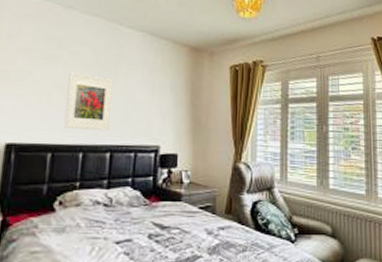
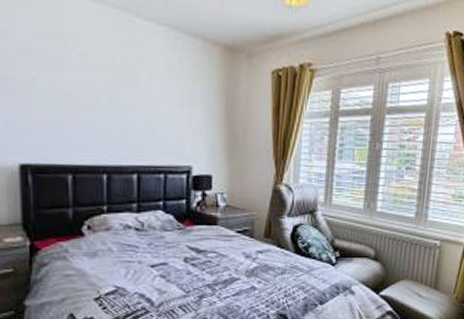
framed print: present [64,72,113,131] -> none [81,79,134,150]

